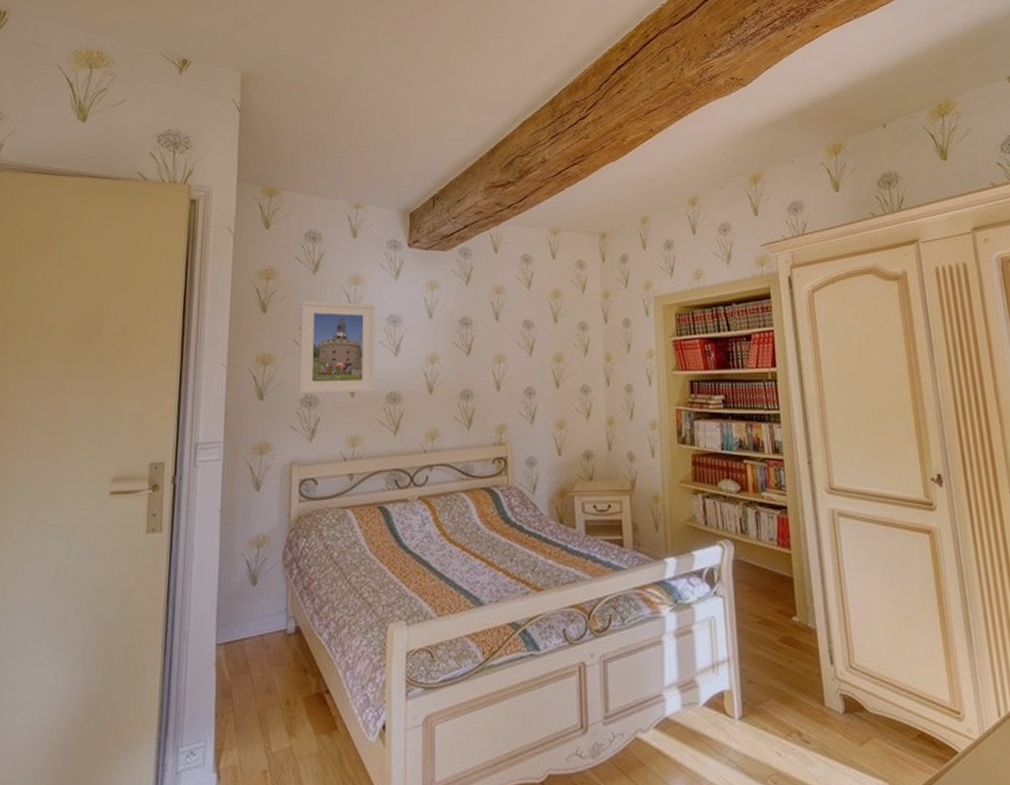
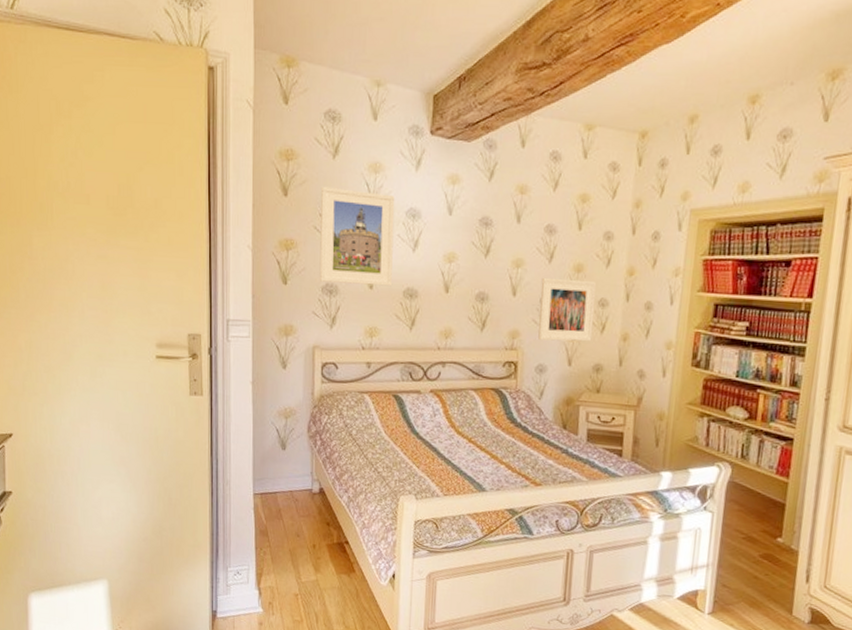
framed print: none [524,369,579,432] -> present [538,277,596,342]

